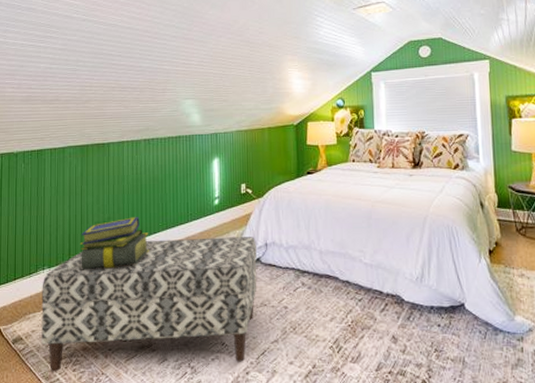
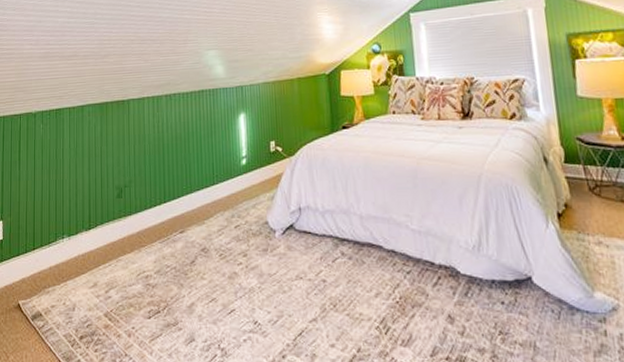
bench: present [41,237,257,372] -> none [61,200,292,352]
stack of books: present [81,217,149,270] -> none [101,180,173,239]

